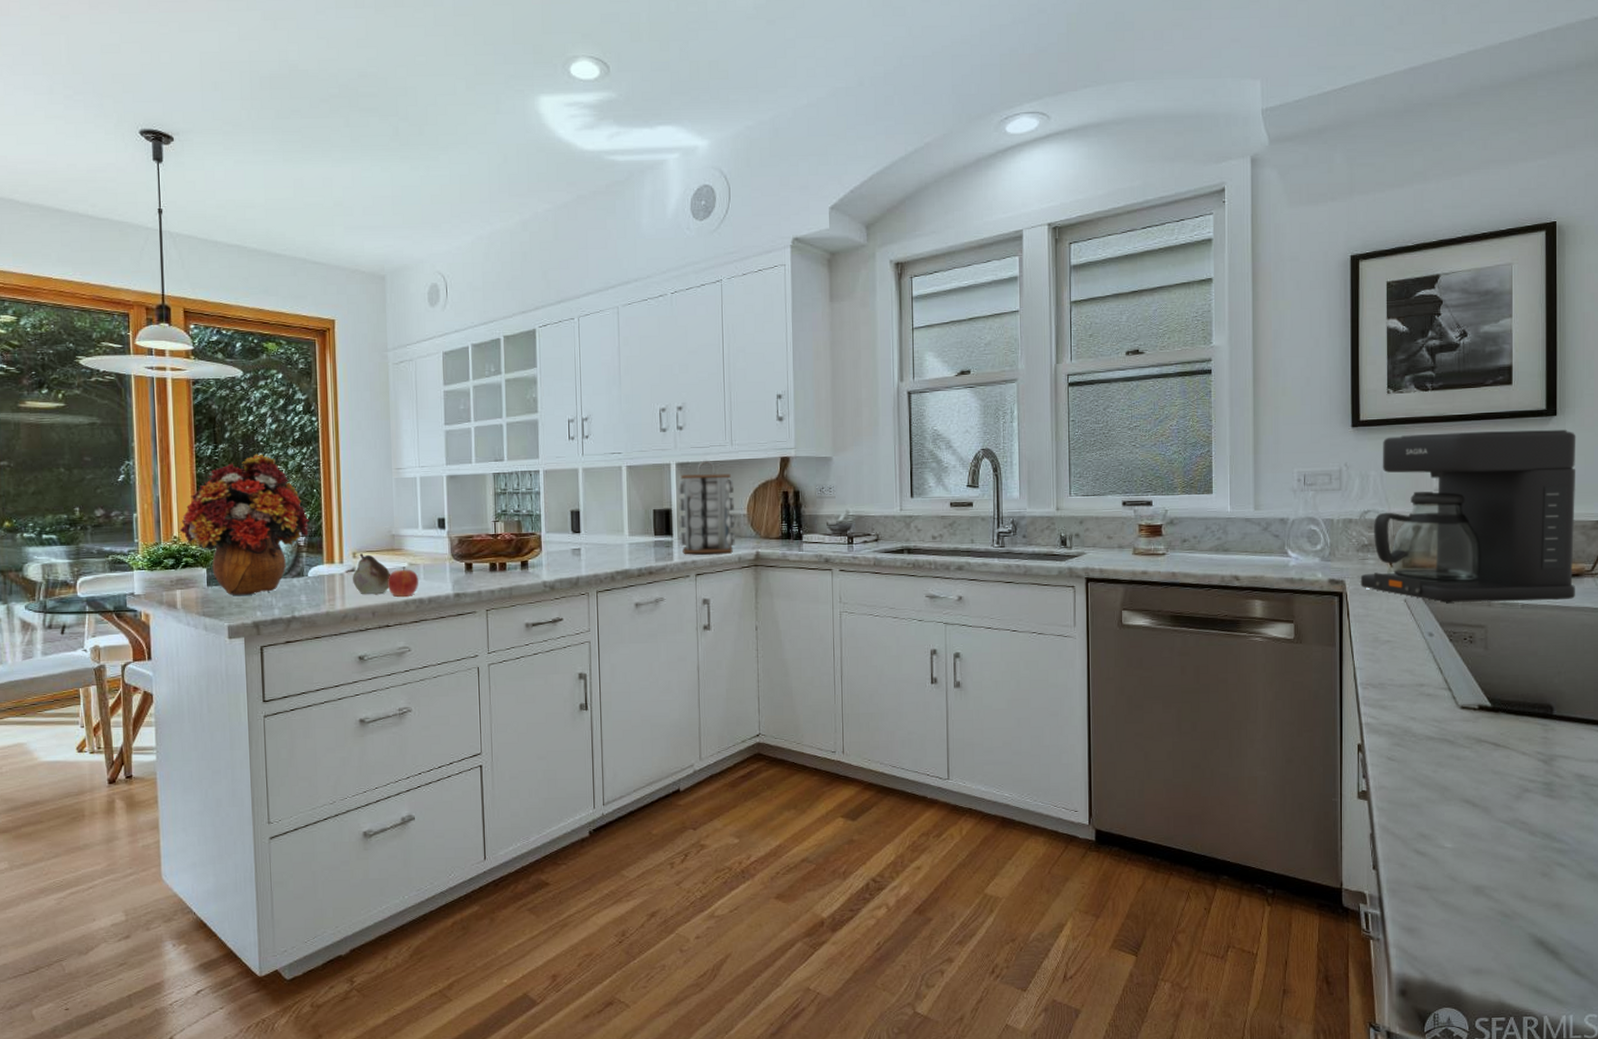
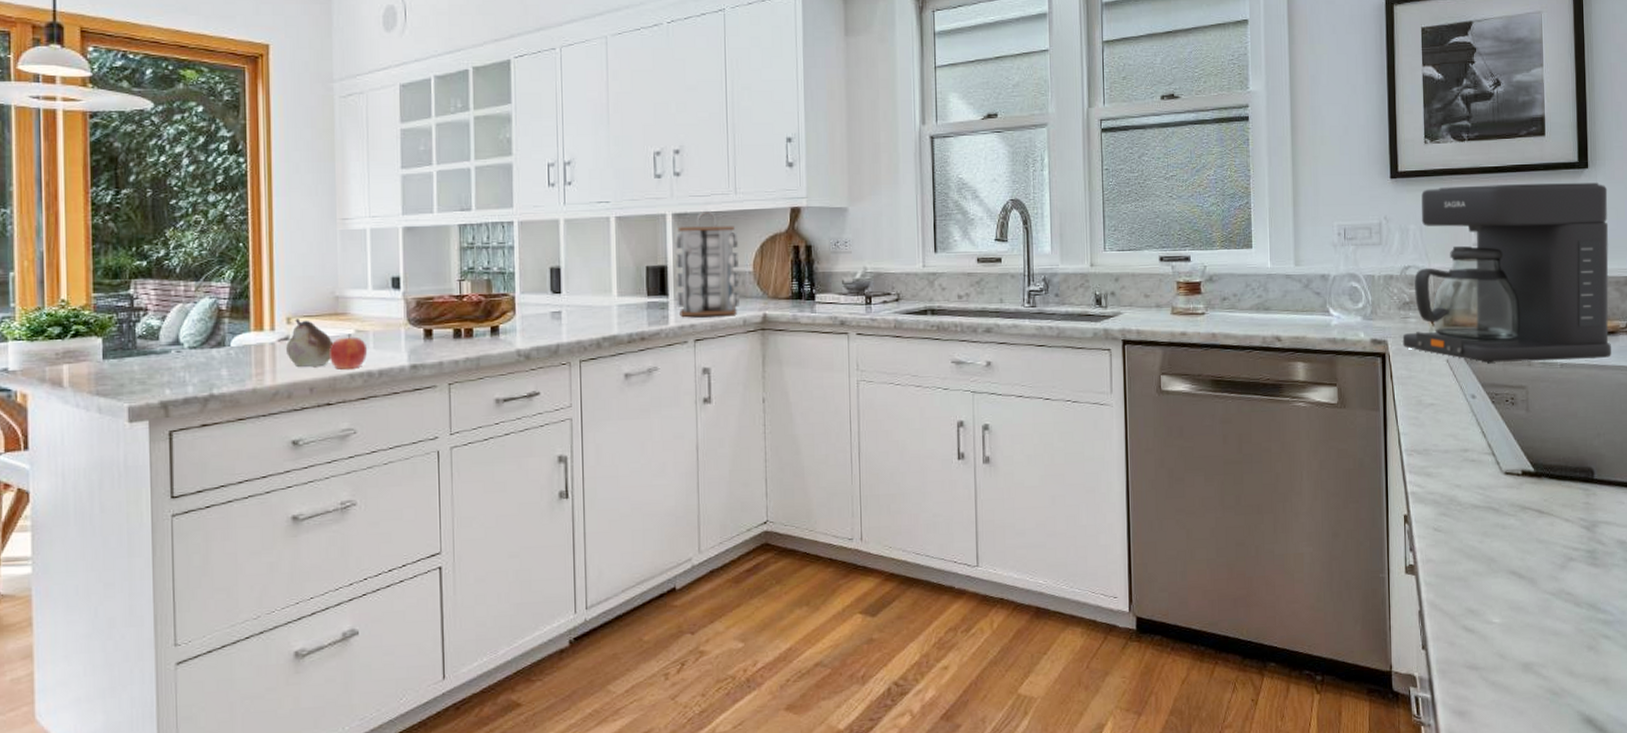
flower arrangement: present [180,454,310,595] -> none [70,201,234,370]

